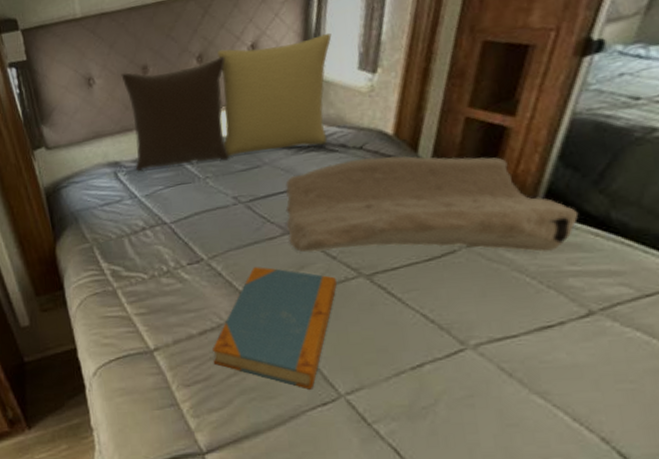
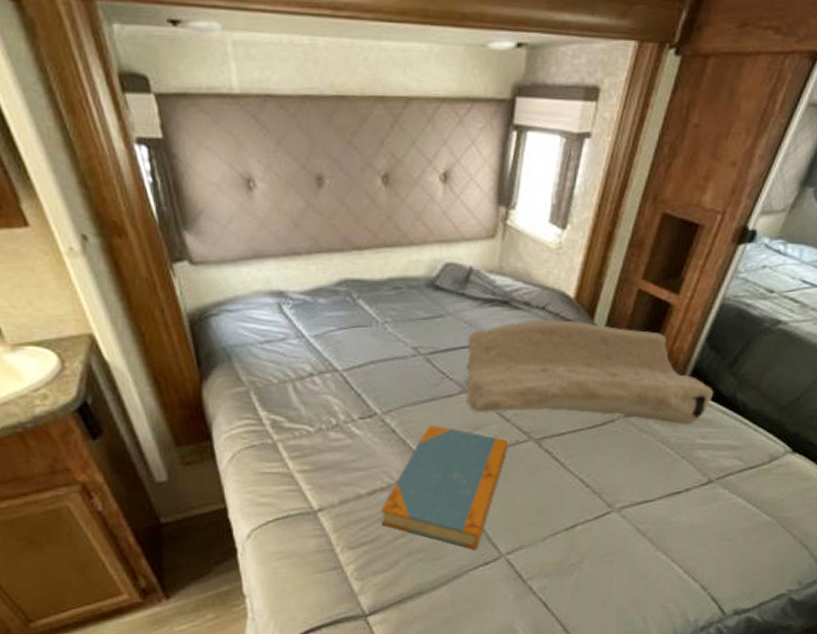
pillow: present [121,56,229,172] -> none [290,180,414,307]
pillow: present [217,33,332,156] -> none [406,172,527,300]

